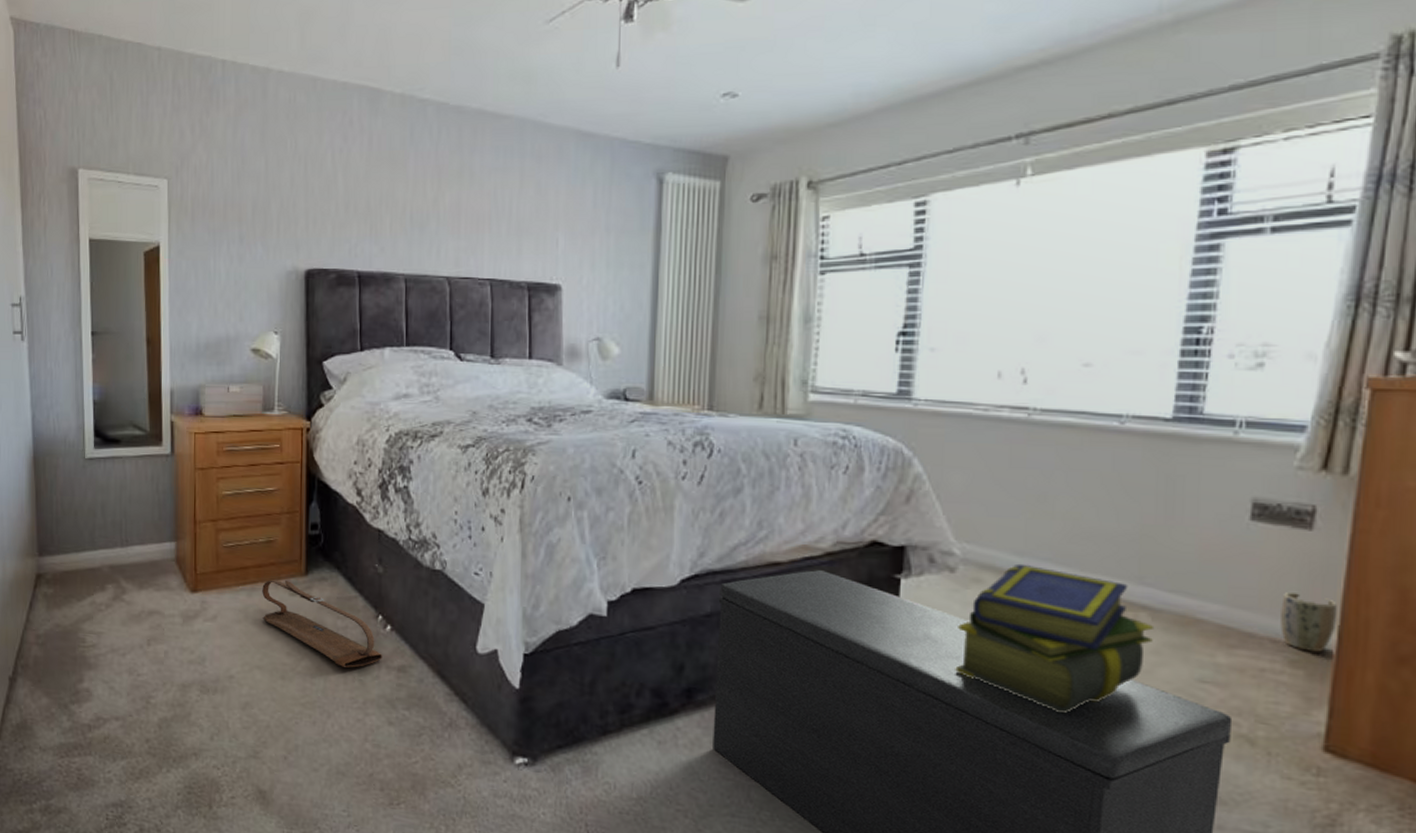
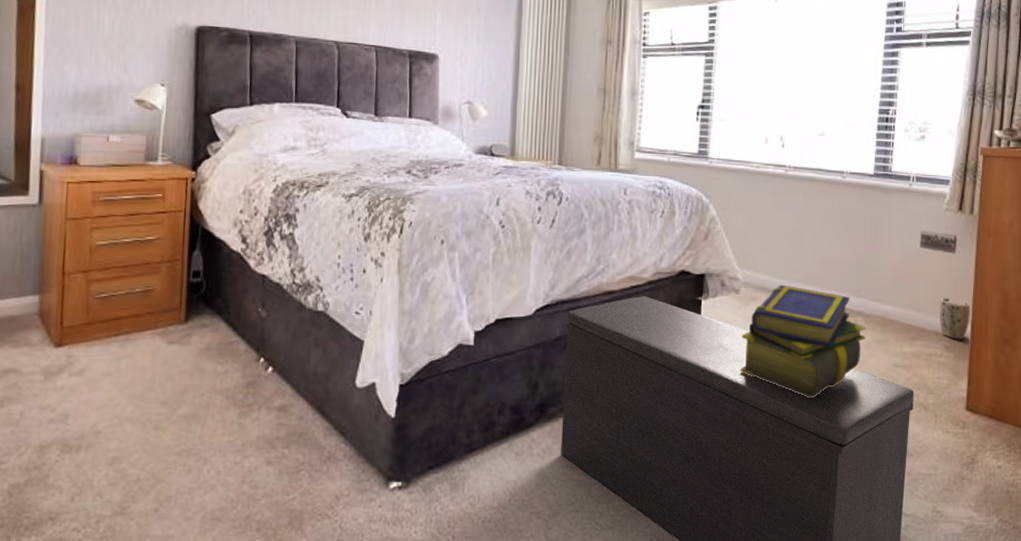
bag: present [262,580,382,668] -> none [136,329,263,412]

